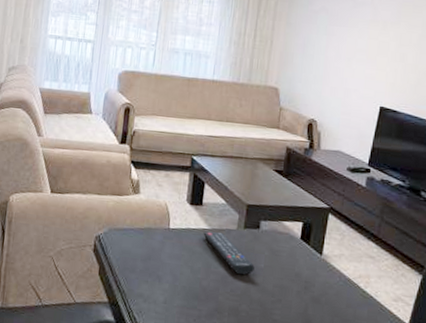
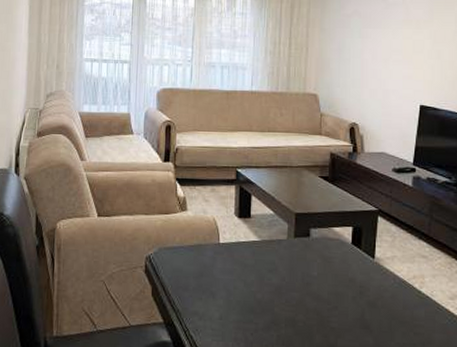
remote control: present [203,231,255,275] -> none [254,243,308,285]

